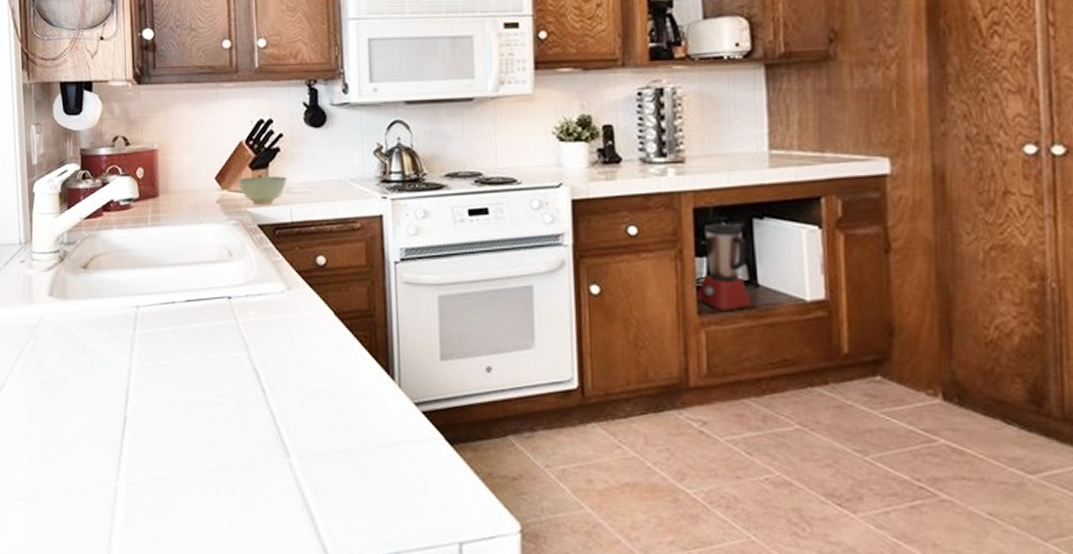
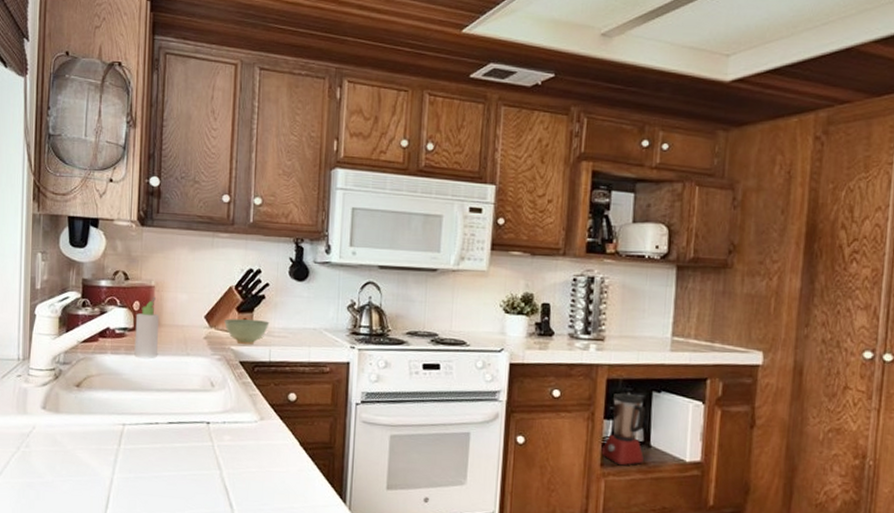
bottle: none [140,161,167,231] -> present [134,296,160,359]

